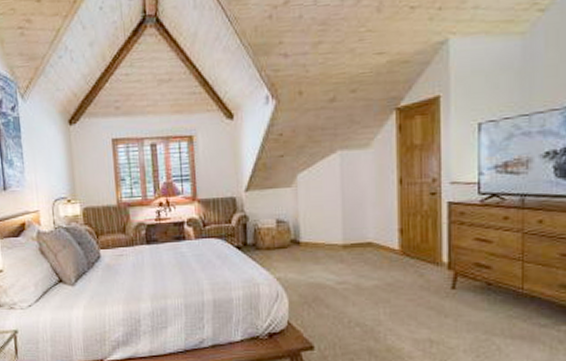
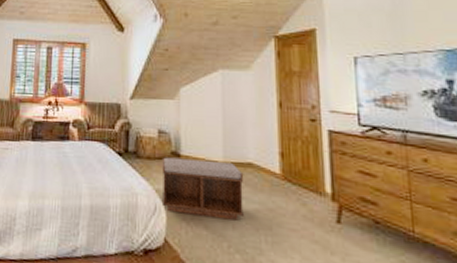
bench: none [281,244,363,298] -> present [161,157,244,221]

